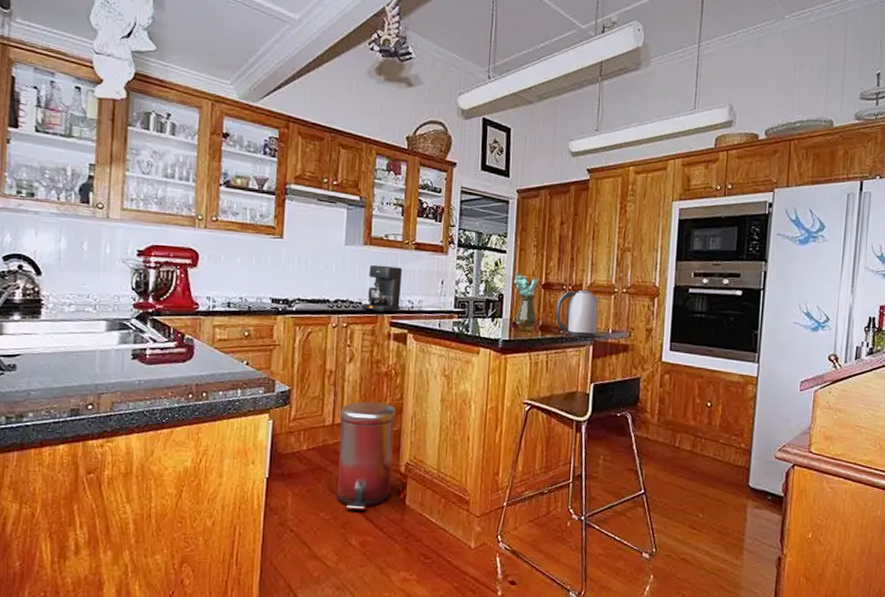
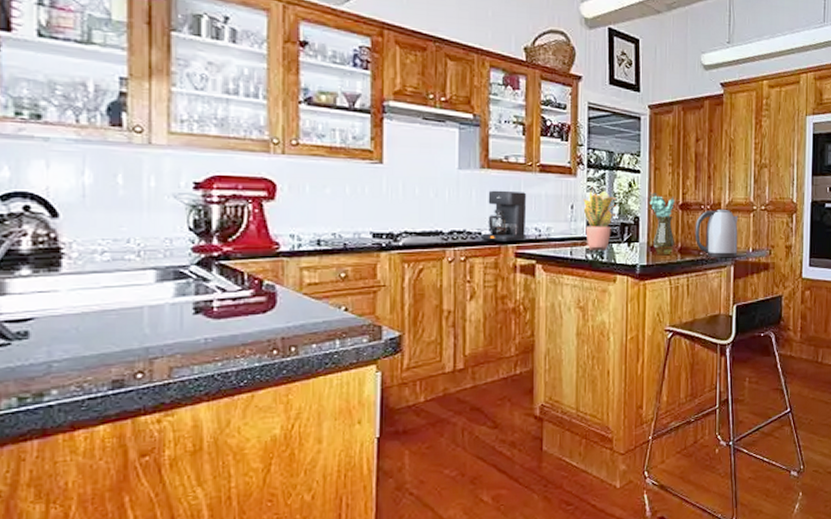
pedal bin: present [337,401,396,510] -> none [463,342,527,463]
potted plant: none [452,264,483,325] -> present [583,186,617,251]

